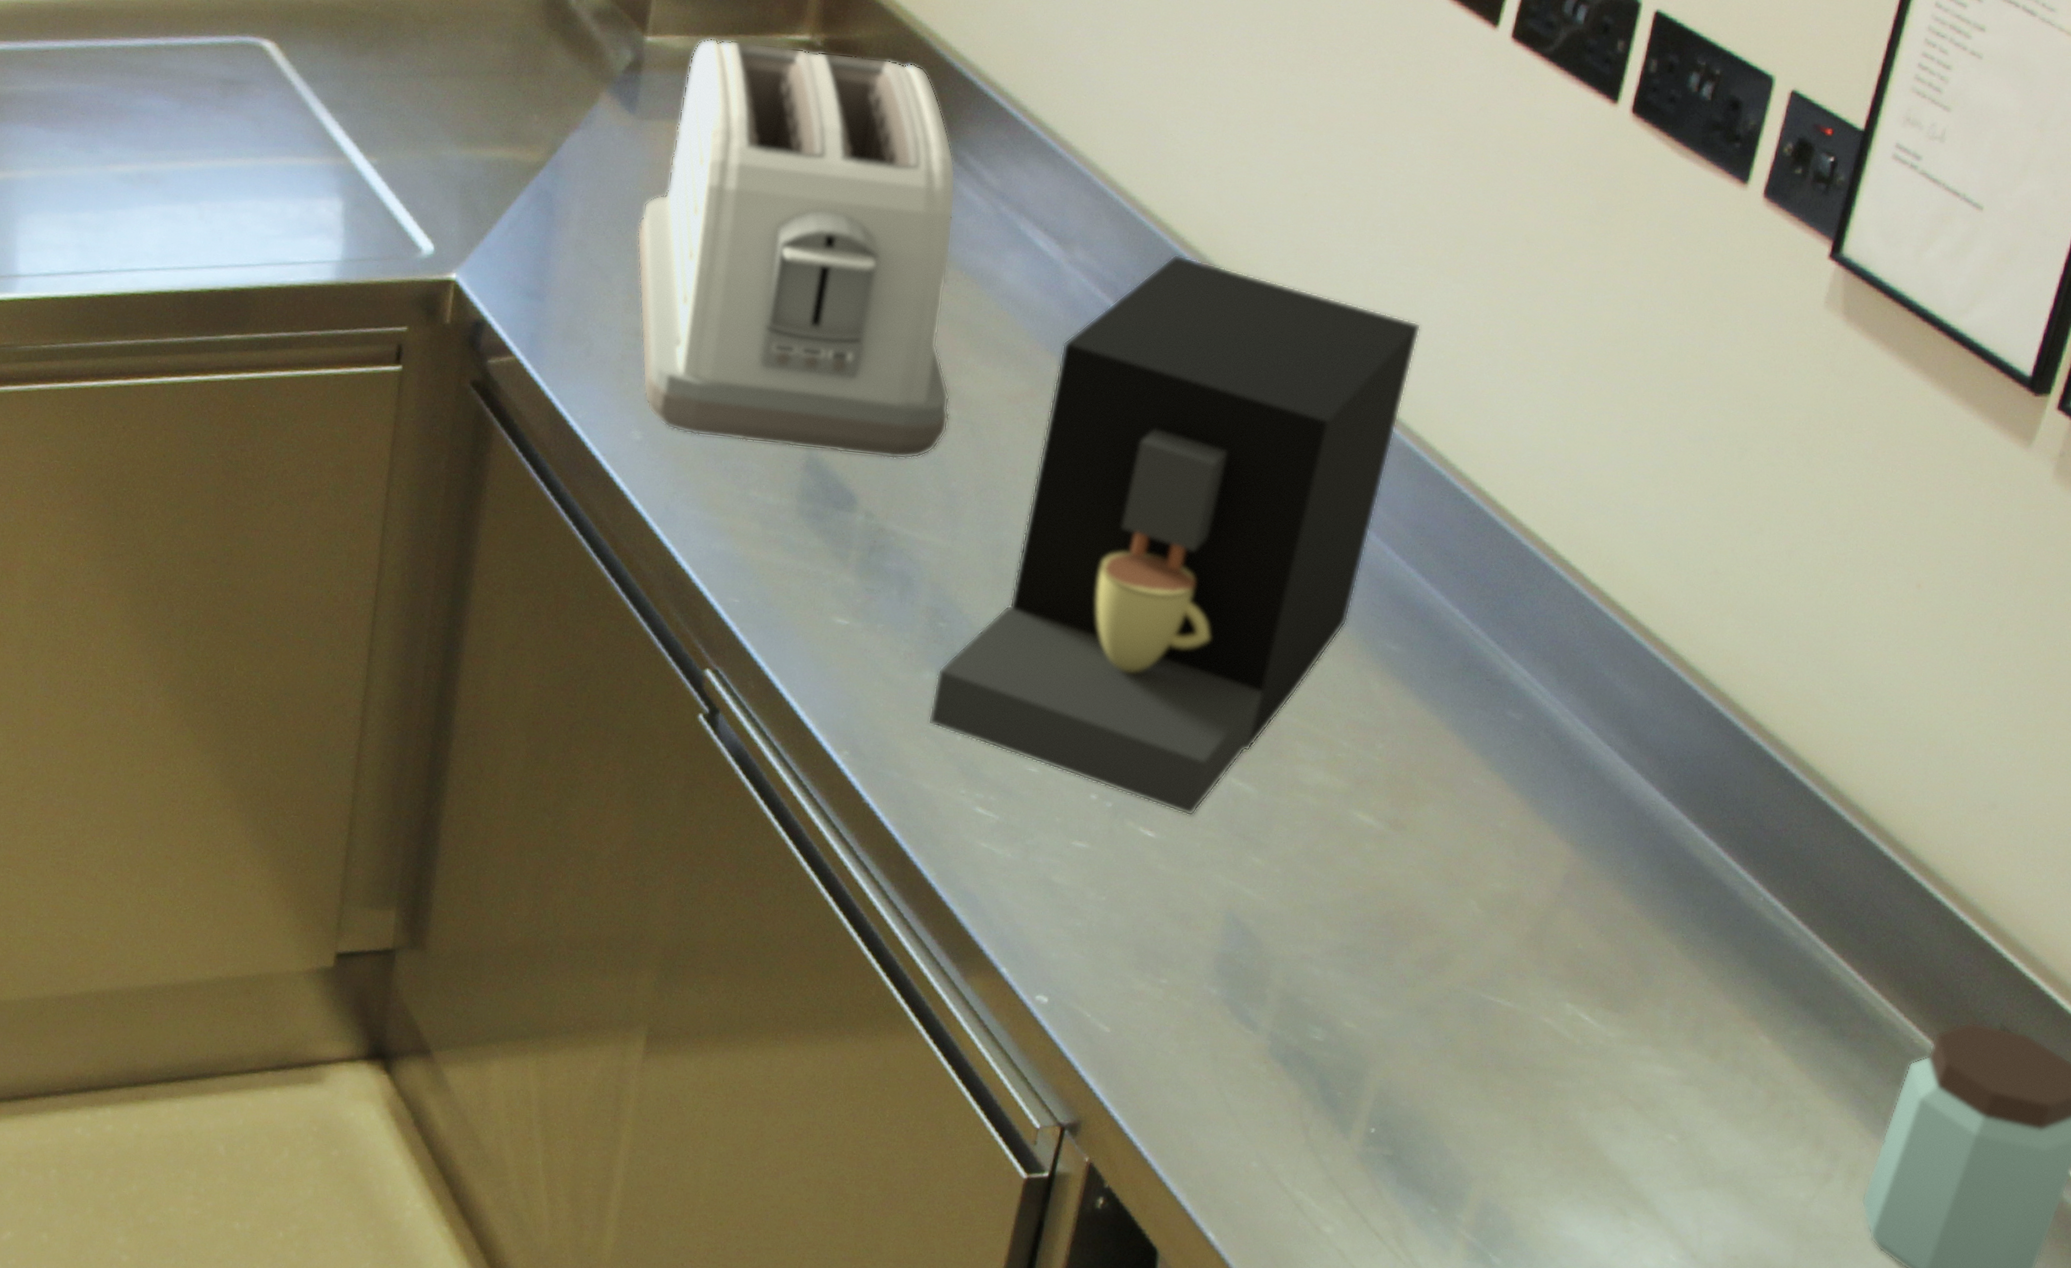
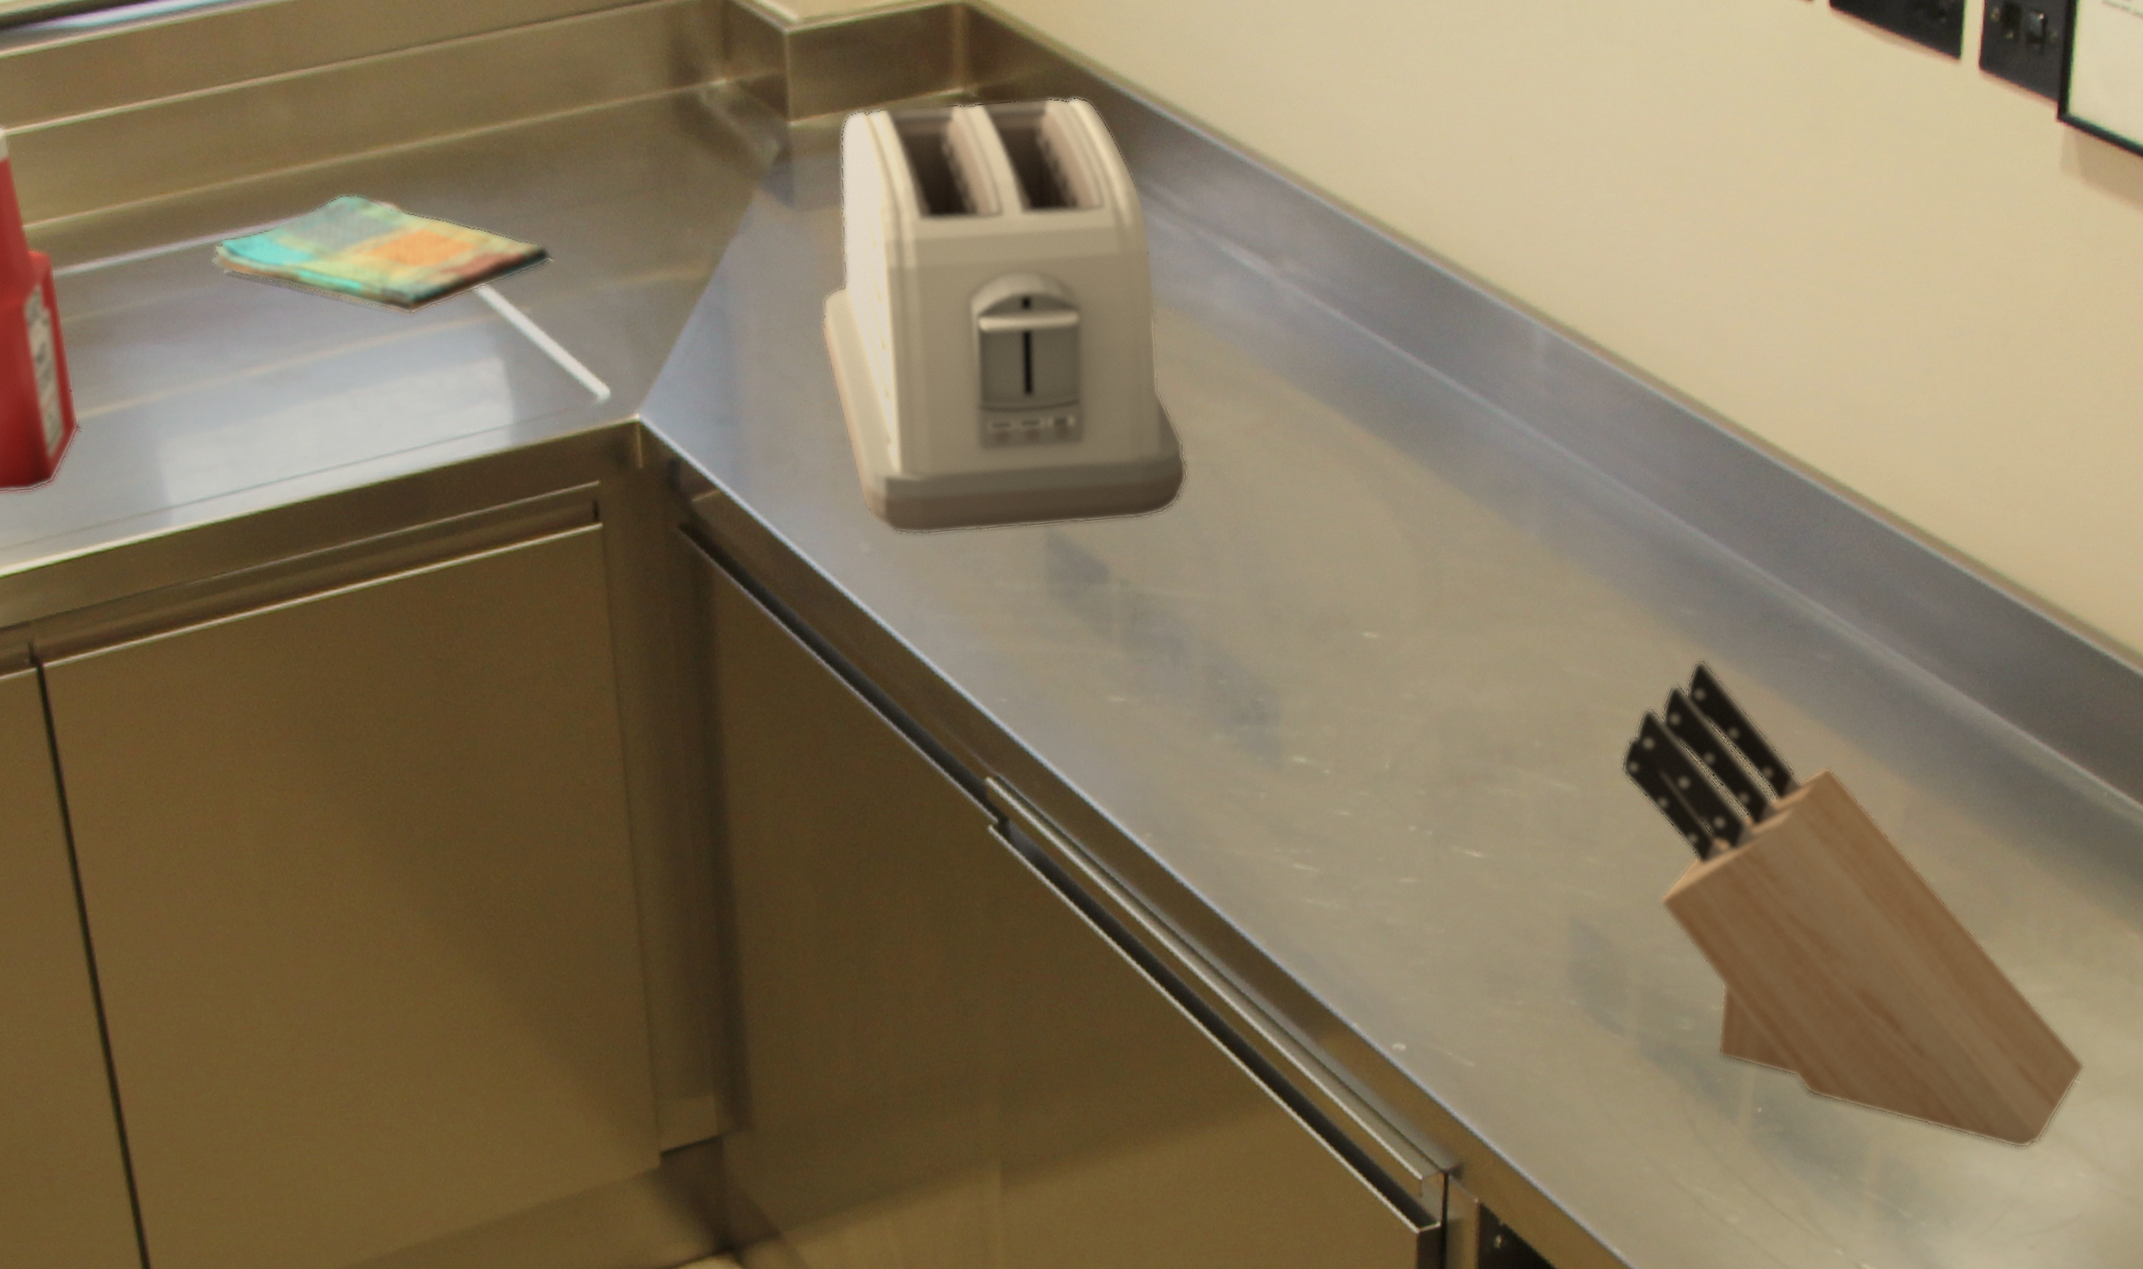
dish towel: none [101,25,407,146] -> present [211,194,552,316]
coffee maker: present [928,254,1421,816] -> none [1226,246,1656,829]
knife block: none [1301,693,1694,1221] -> present [1620,658,2085,1149]

